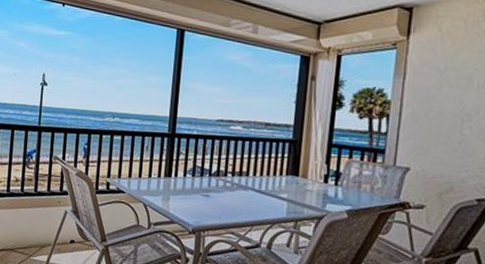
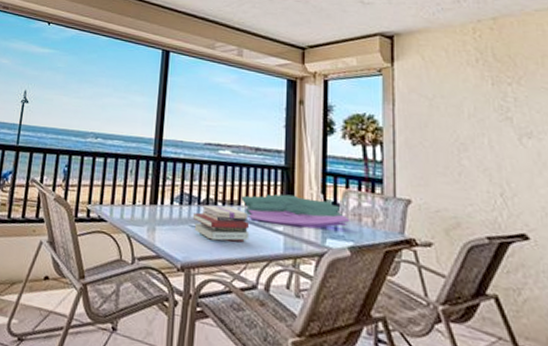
books: none [203,176,257,208] -> present [192,205,250,242]
towel: none [249,165,349,195] -> present [241,194,349,228]

